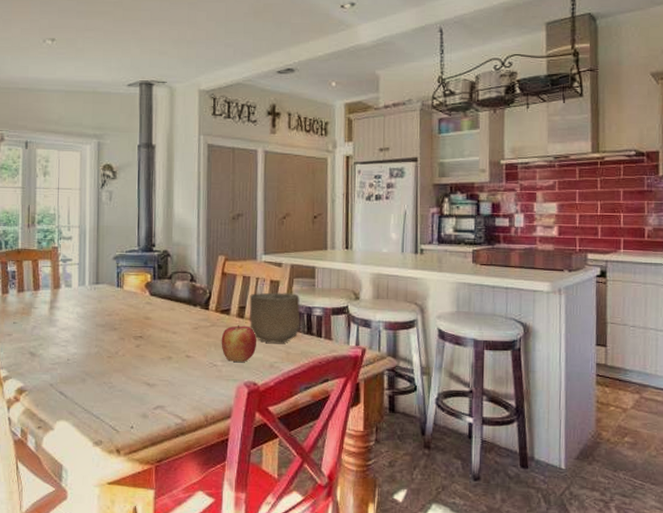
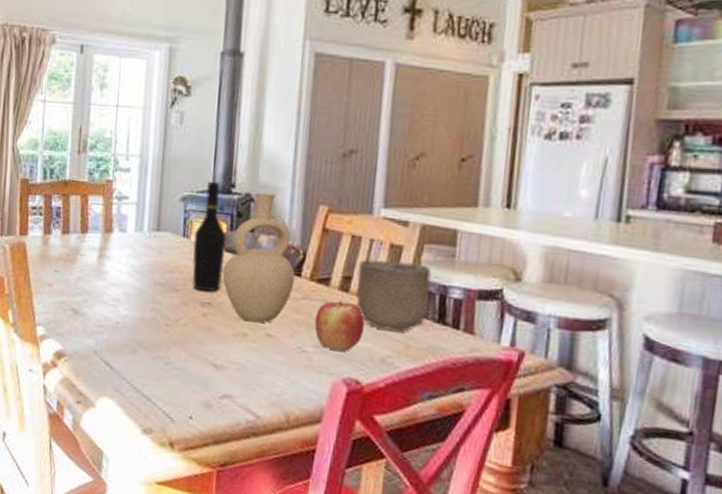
wine bottle: none [125,243,151,328] -> present [192,181,226,292]
vase: none [150,249,204,348] -> present [223,193,295,323]

